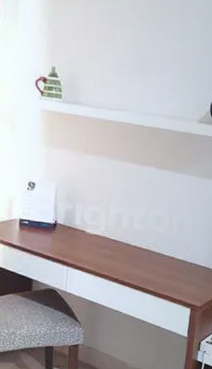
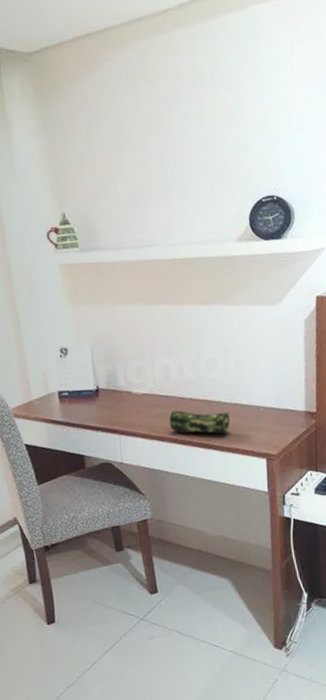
pencil case: none [113,254,167,280] -> present [169,410,231,433]

